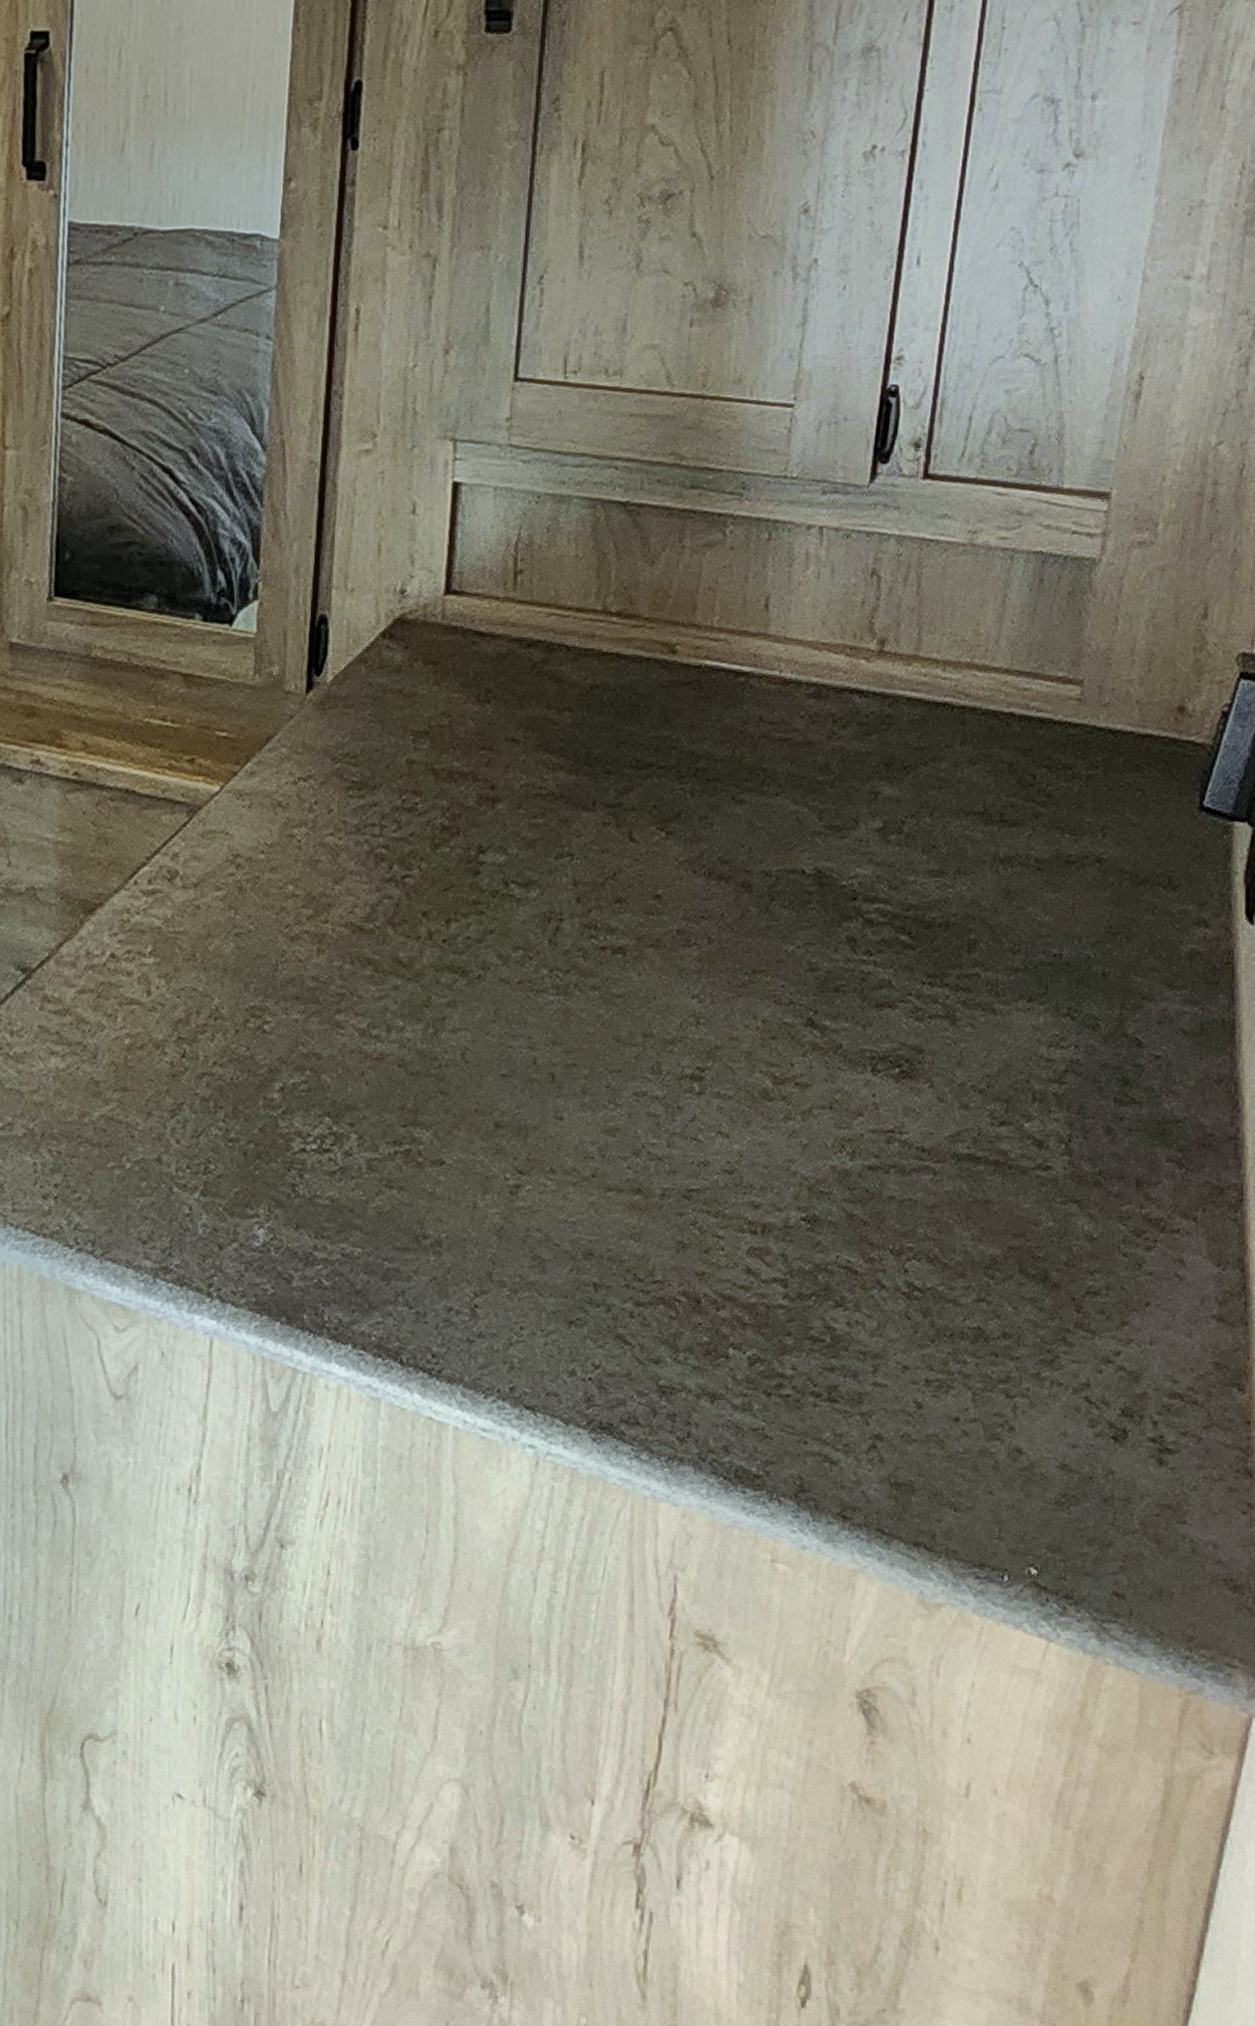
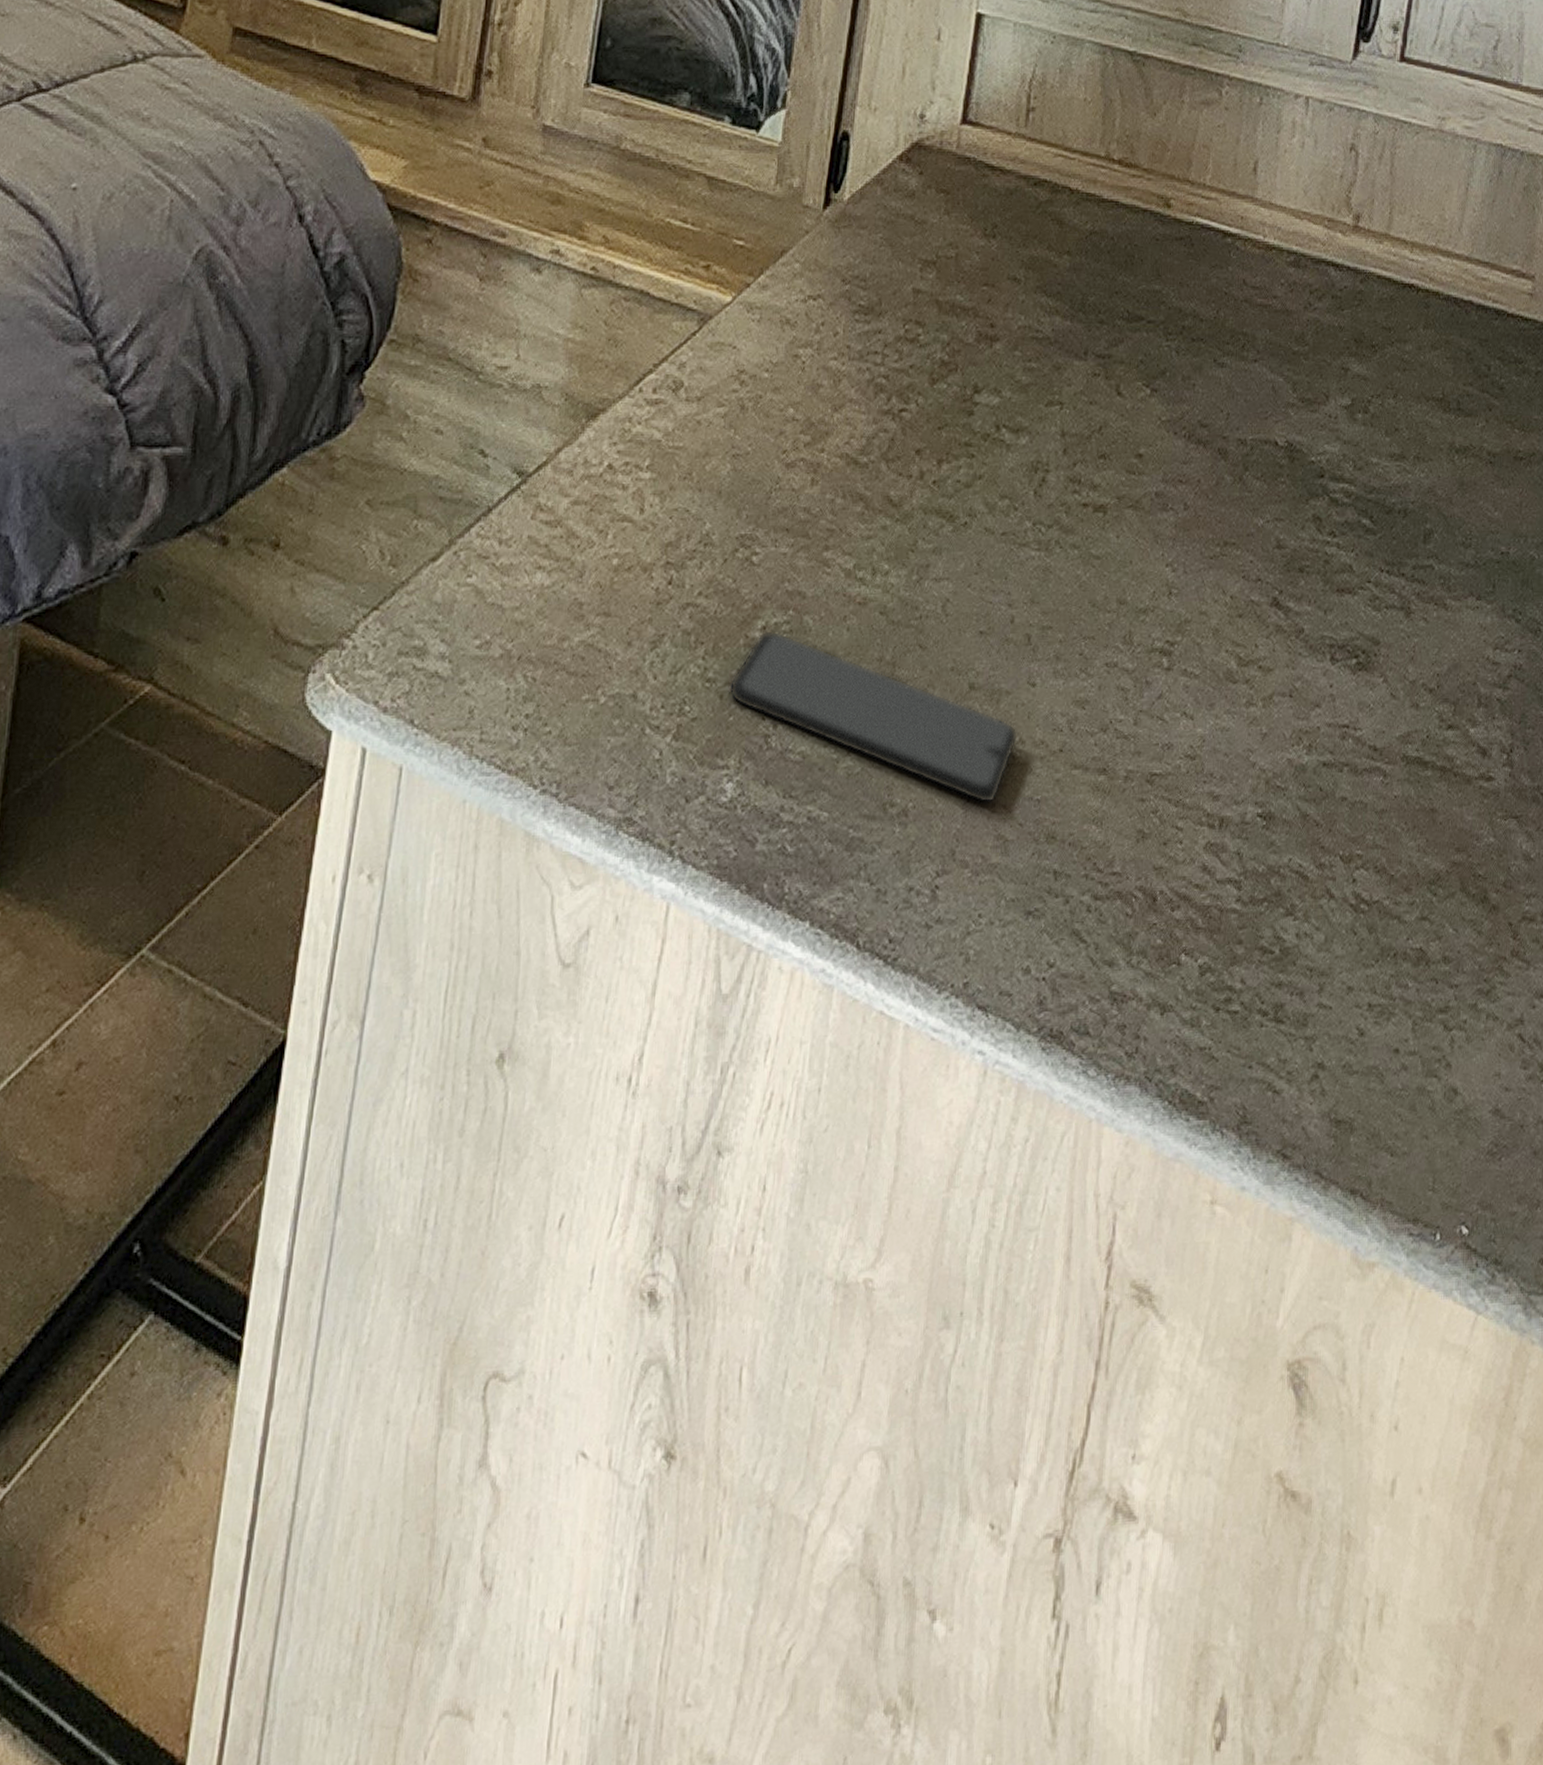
smartphone: none [252,1090,549,1229] -> present [729,631,1019,804]

